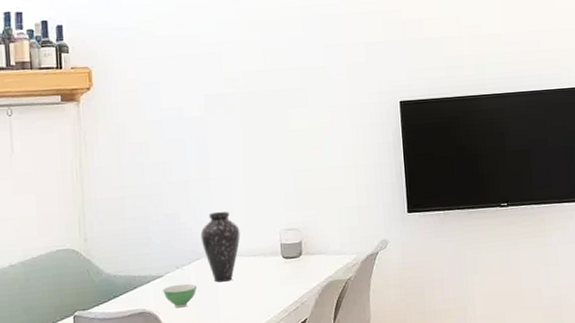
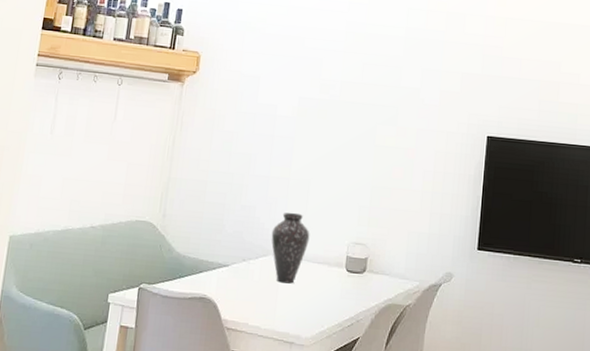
bowl: present [163,284,198,308] -> none [226,276,260,301]

